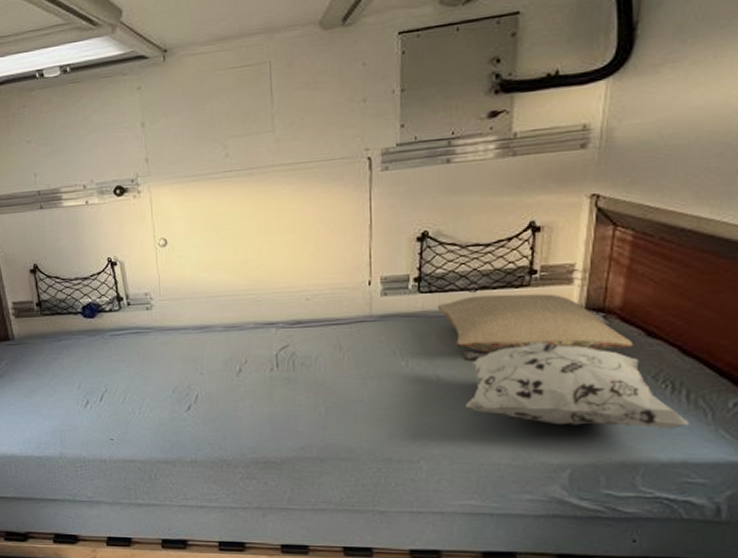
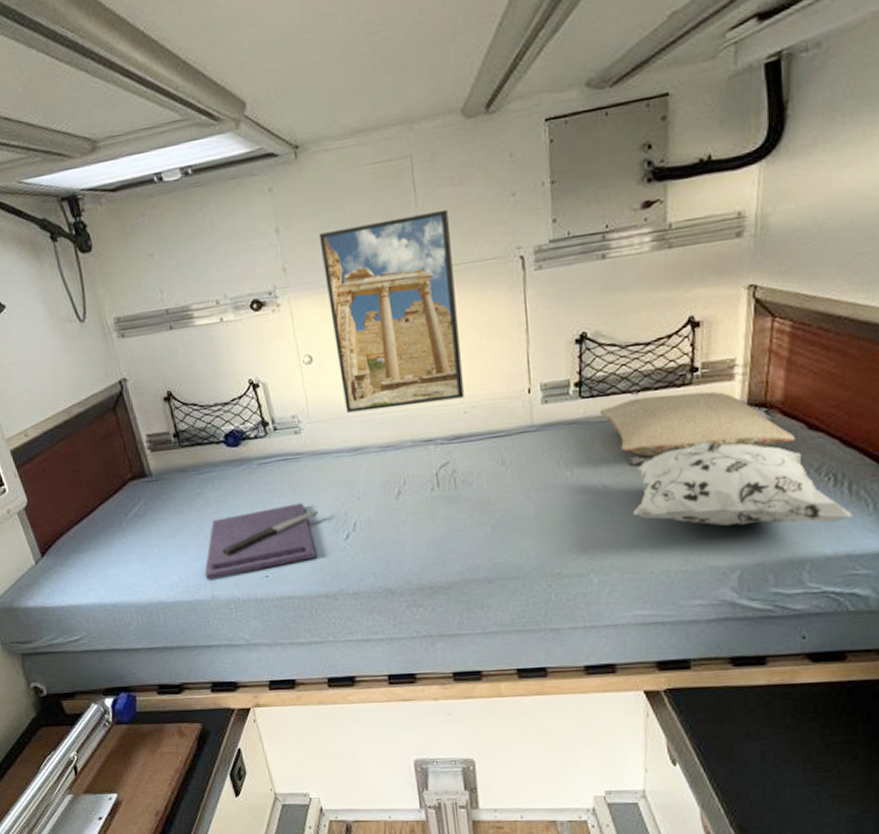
cutting board: none [55,373,164,438] -> present [204,503,319,579]
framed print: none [180,111,307,294] -> present [319,209,464,413]

